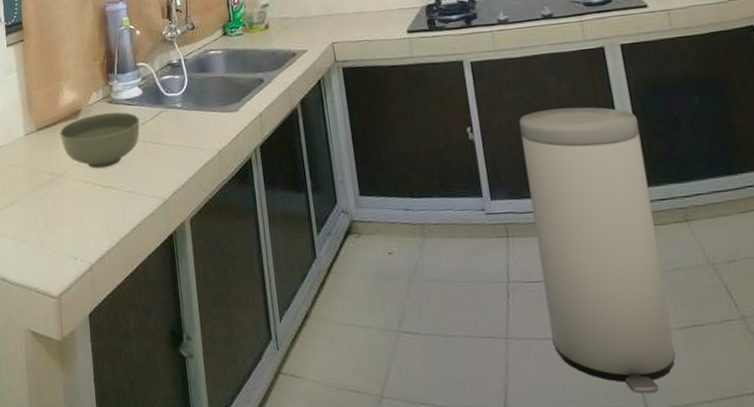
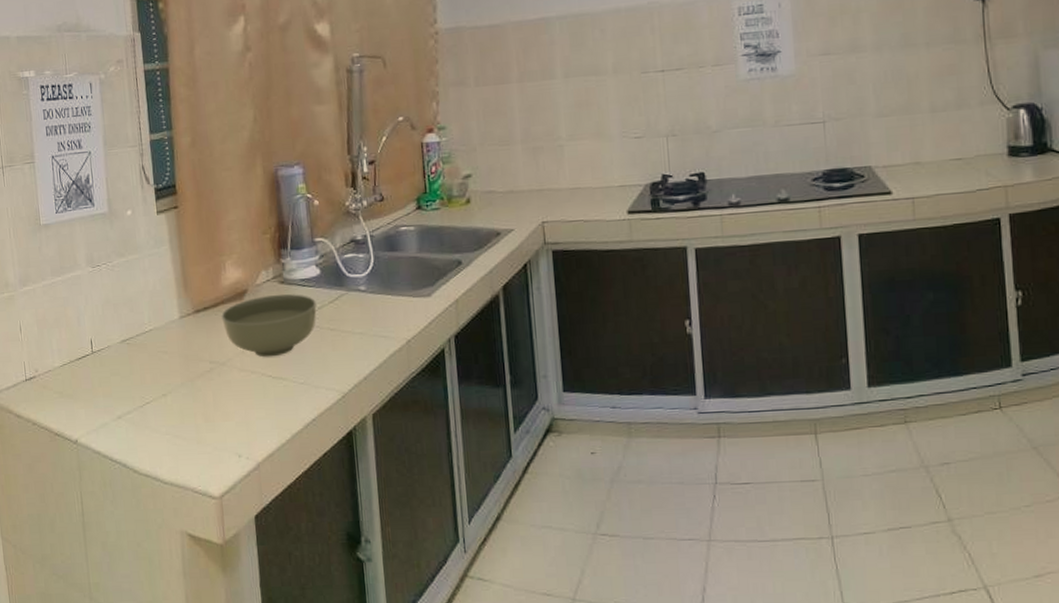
pedal bin: present [518,107,676,393] -> none [741,301,879,594]

